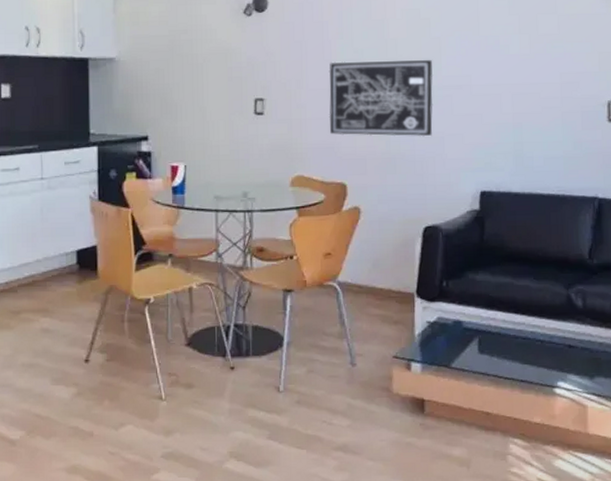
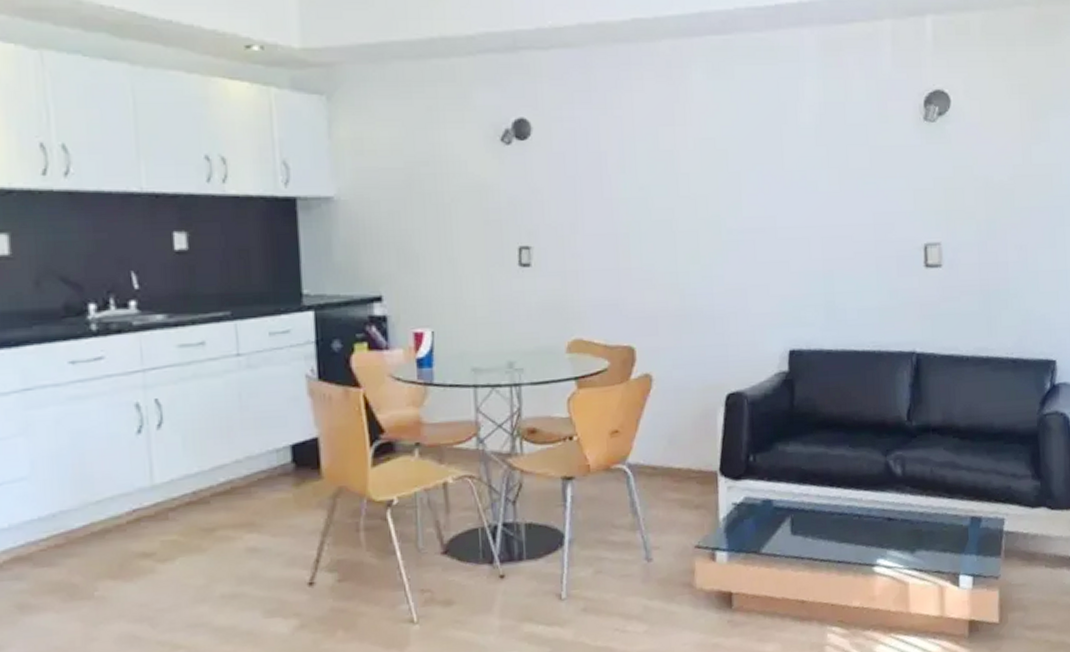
wall art: present [328,60,433,137] -> none [609,199,734,290]

